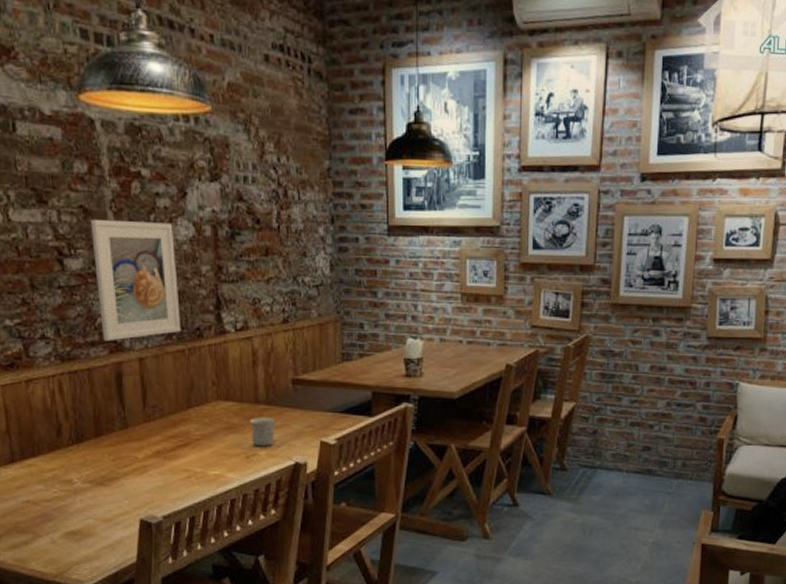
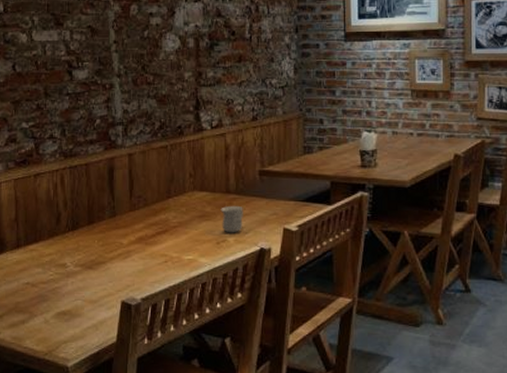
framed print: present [91,219,181,341] -> none [96,36,165,140]

